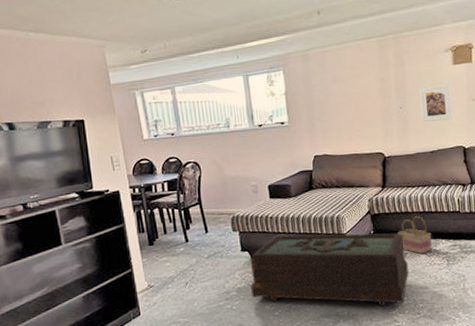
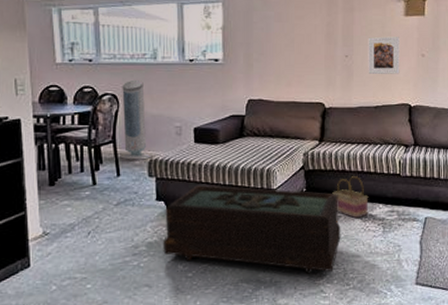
air purifier: none [202,148,233,218] -> present [120,81,151,160]

